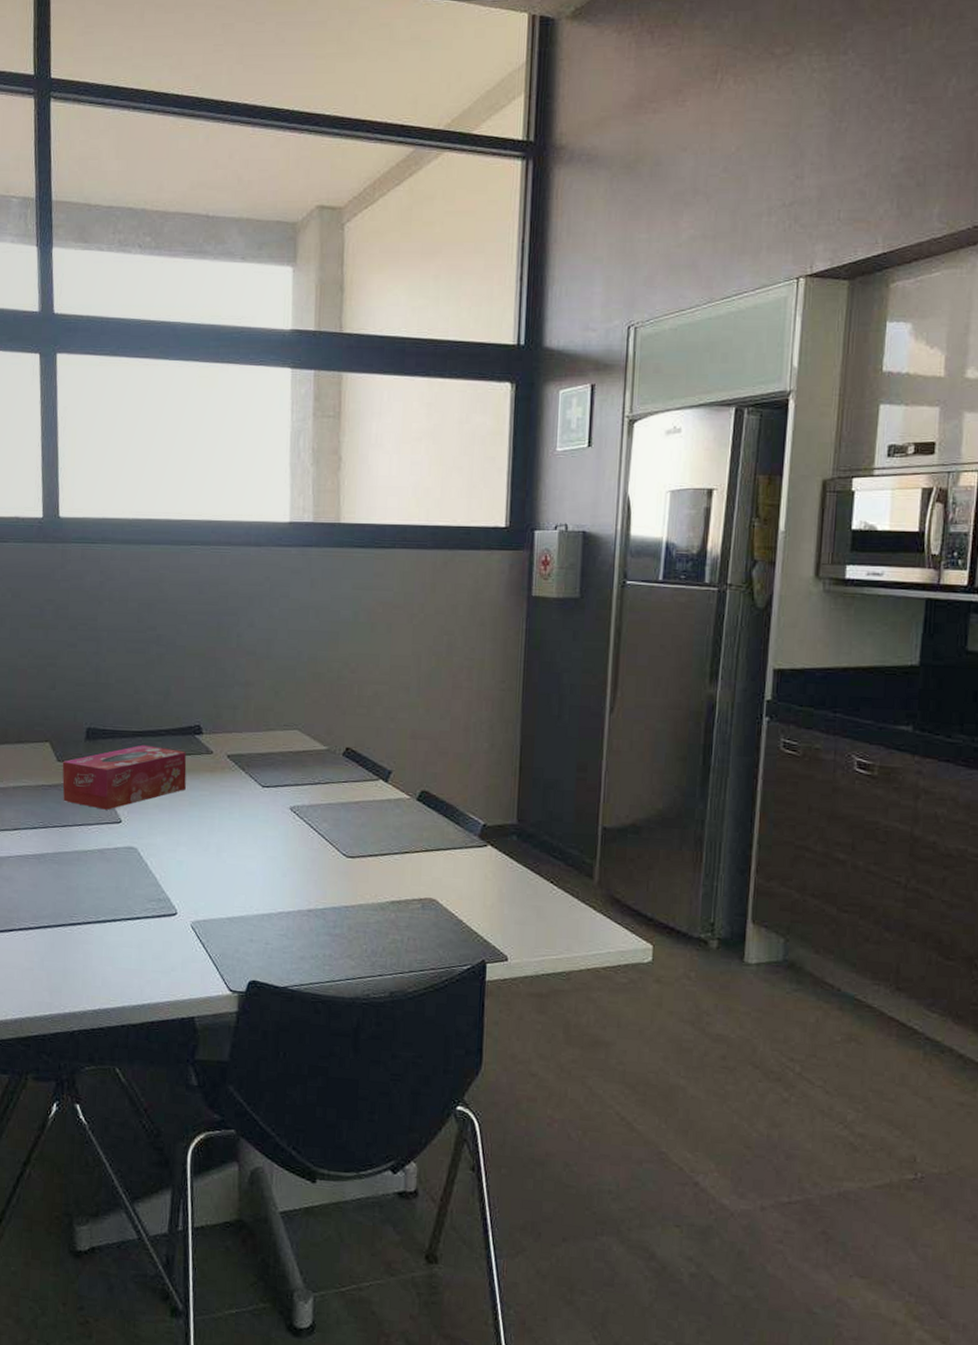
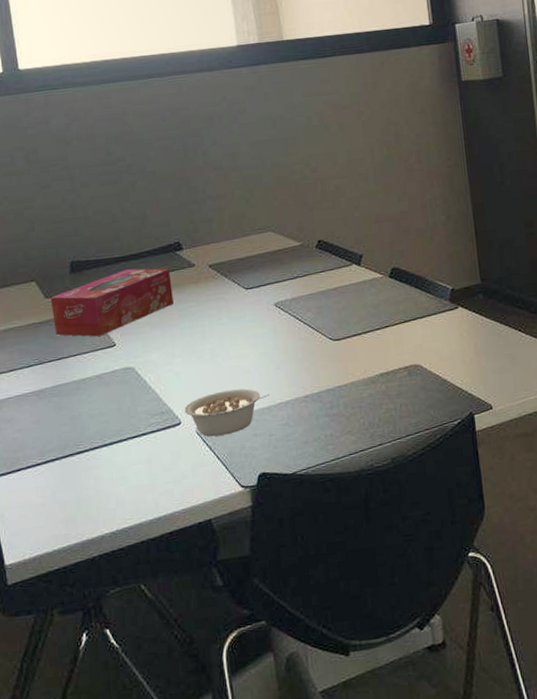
legume: none [182,888,271,935] -> present [184,388,269,437]

